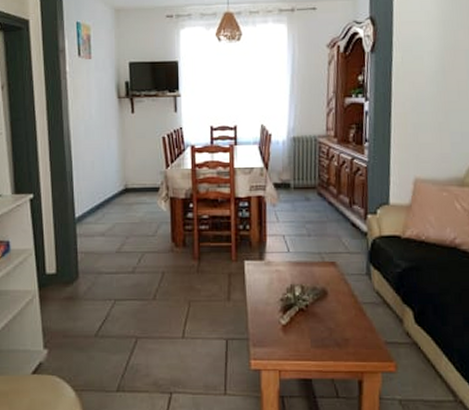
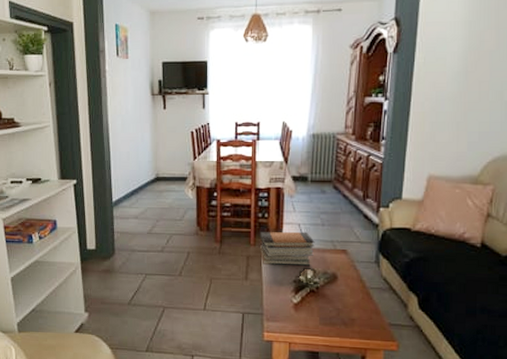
book stack: none [241,243,302,282] -> present [259,231,315,266]

